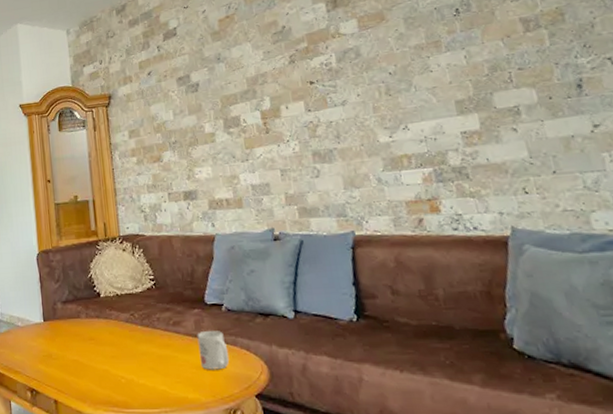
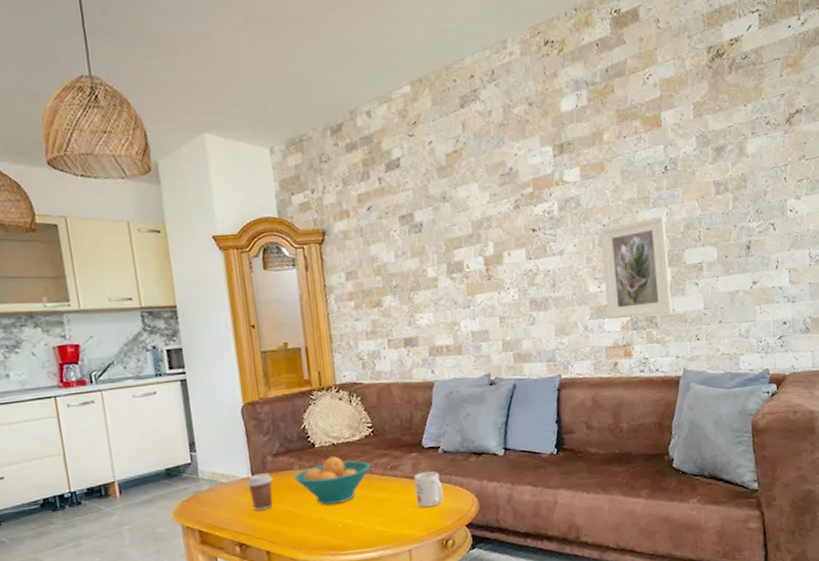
coffee cup: none [38,320,62,357] -> present [246,473,273,511]
fruit bowl: none [81,307,153,357] -> present [294,456,371,505]
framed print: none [386,59,487,172] -> present [600,216,673,320]

